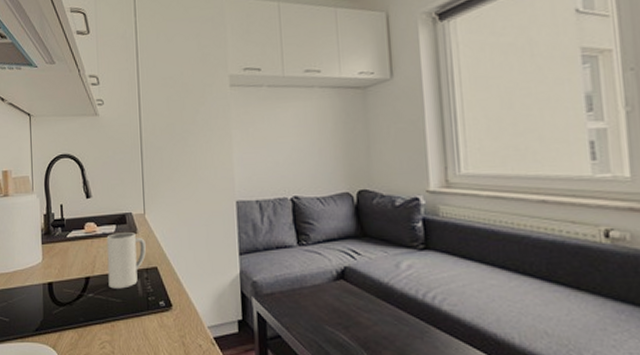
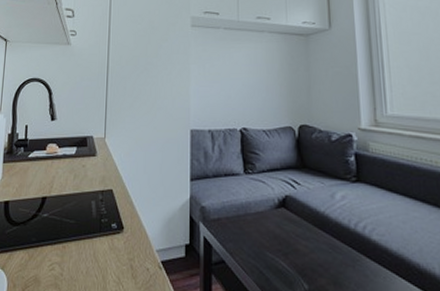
mug: present [106,231,146,289] -> none [64,154,103,210]

